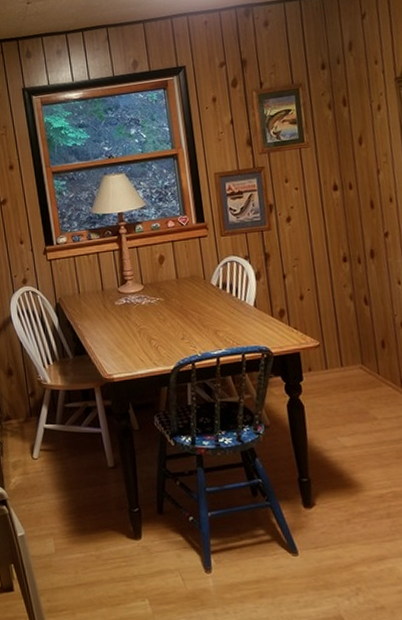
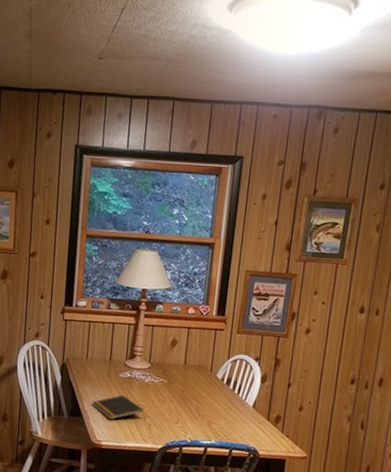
notepad: none [93,323,148,350] -> present [91,395,144,420]

